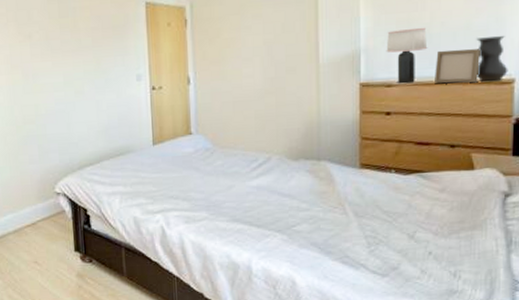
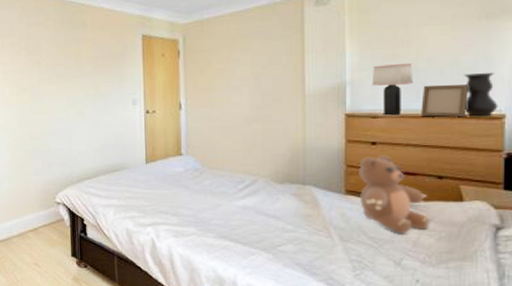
teddy bear: none [372,125,443,206] -> present [357,155,430,233]

